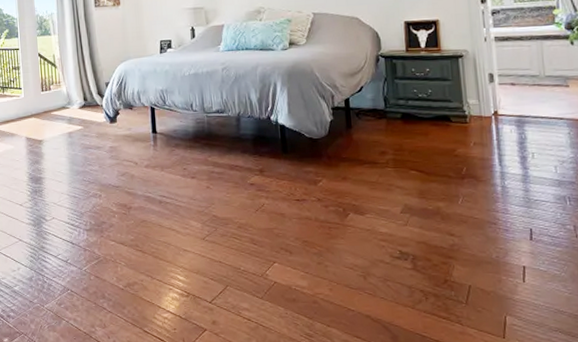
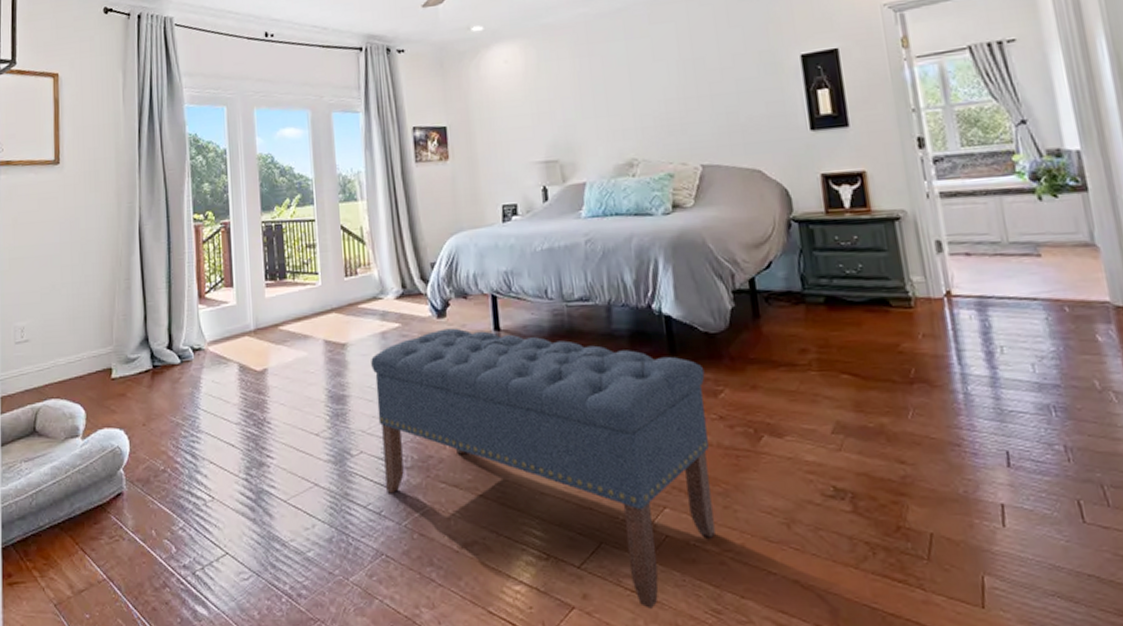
bench: none [61,130,311,332] -> present [371,328,715,609]

